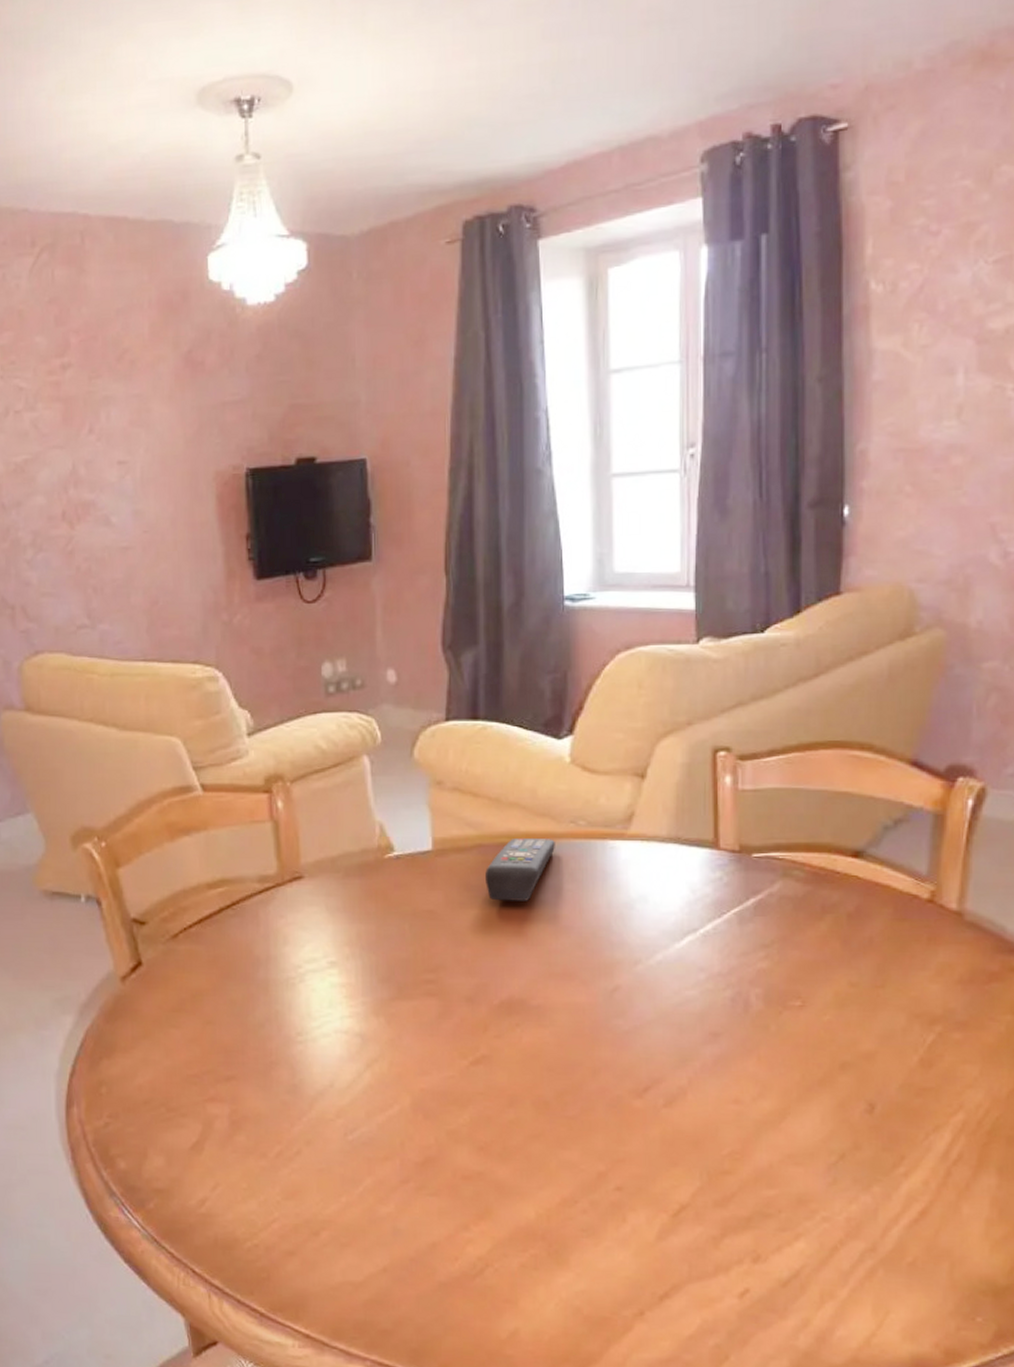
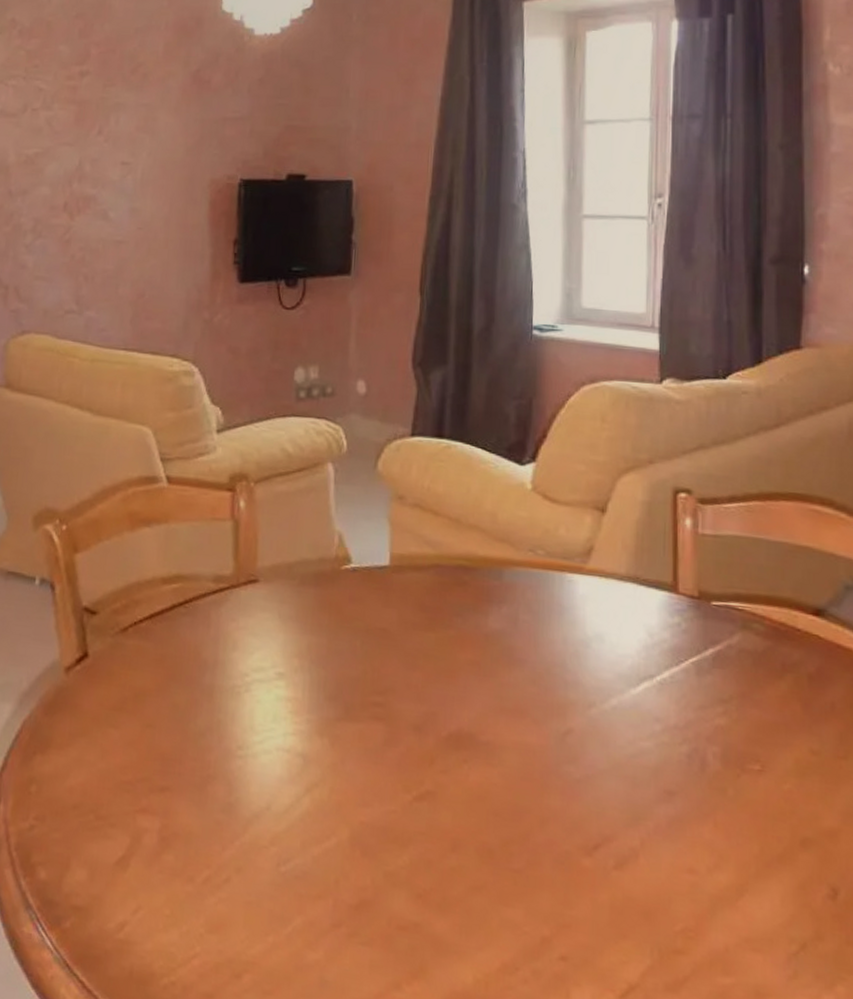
remote control: present [485,839,555,901] -> none [441,562,513,629]

